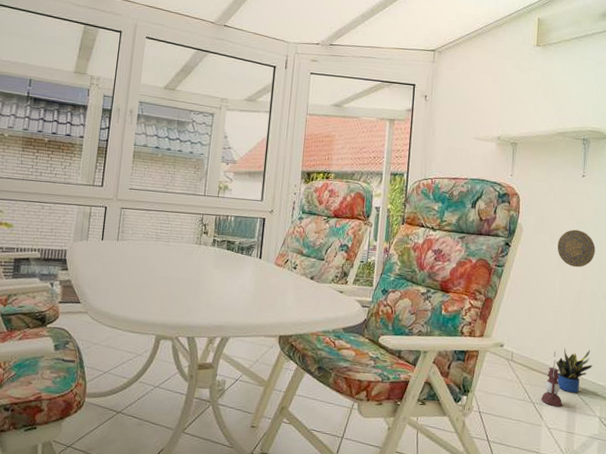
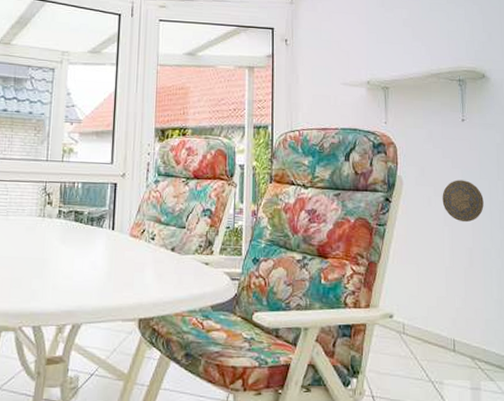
lantern: present [540,351,563,407] -> none [440,320,465,386]
potted plant: present [556,348,592,393] -> none [453,315,494,368]

